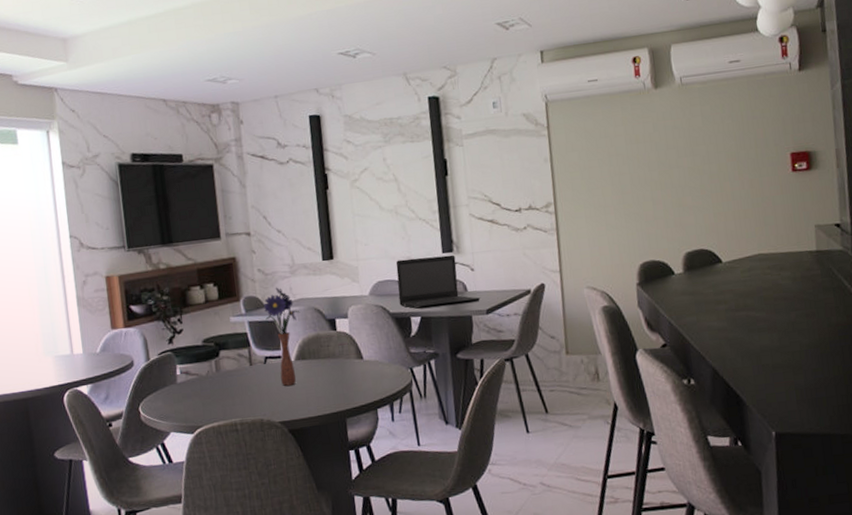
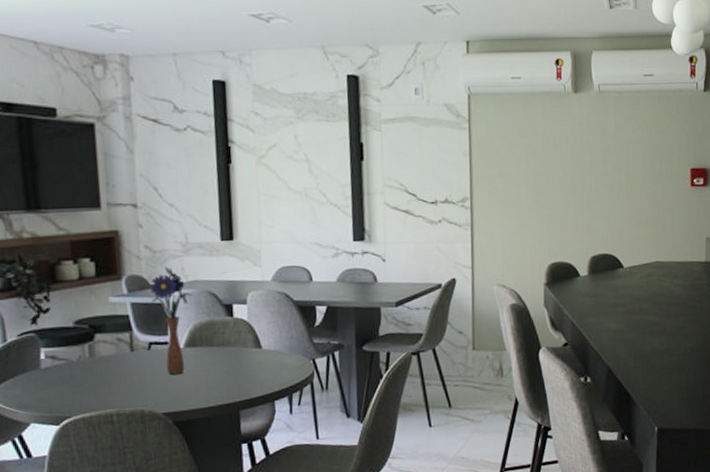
laptop: present [395,254,480,309] -> none [302,243,390,298]

